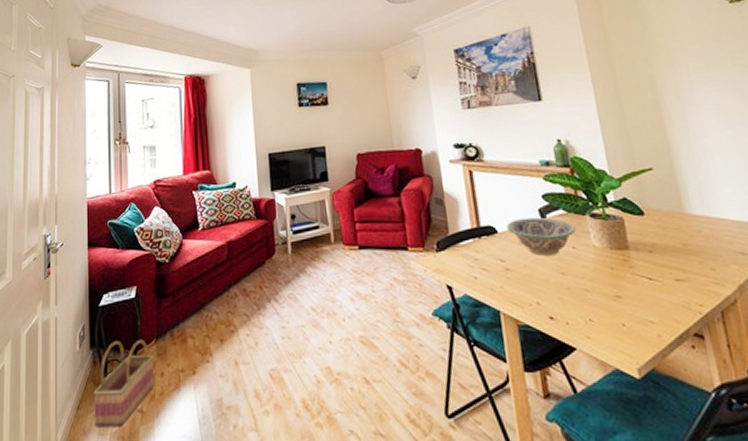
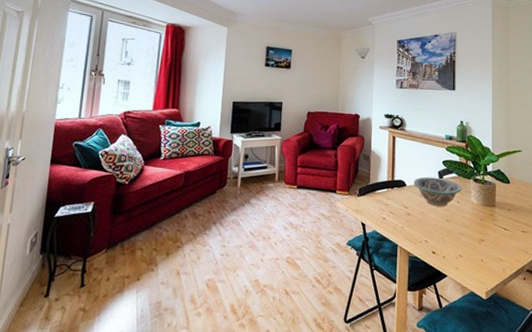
basket: present [93,339,155,428] -> none [36,247,103,323]

